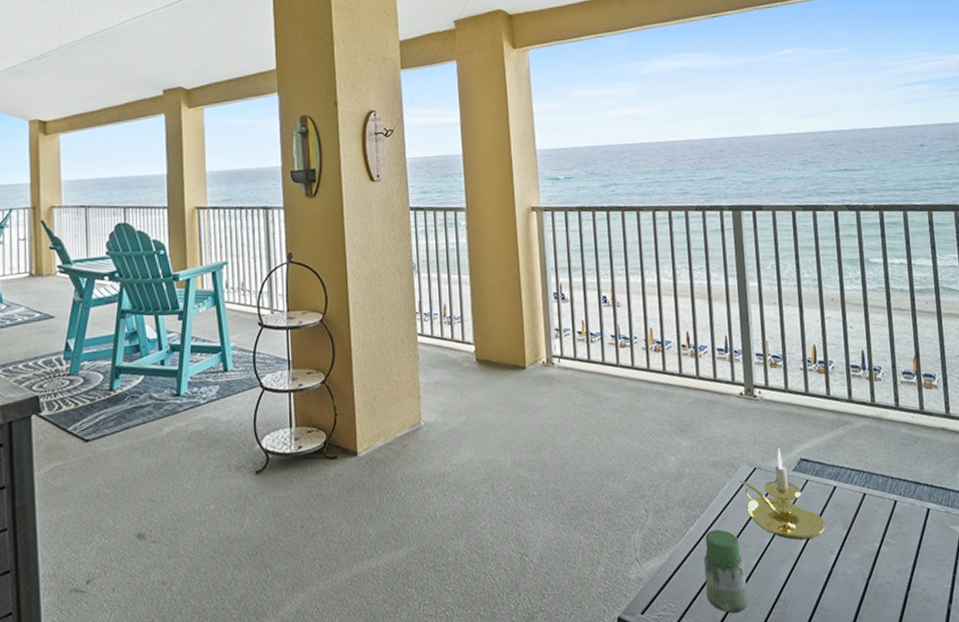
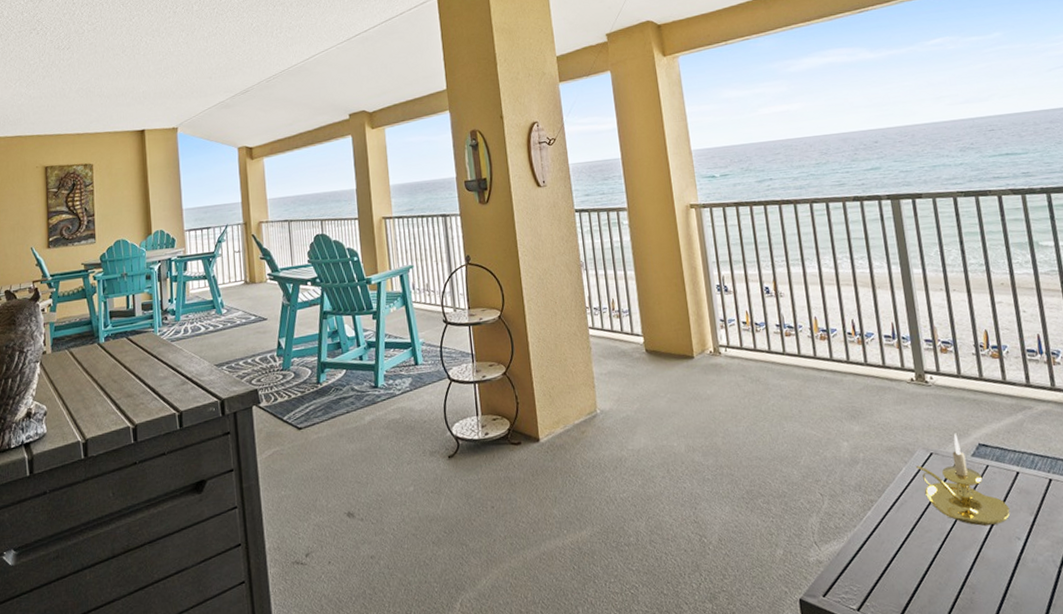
jar: present [703,529,748,613] -> none [883,514,933,598]

